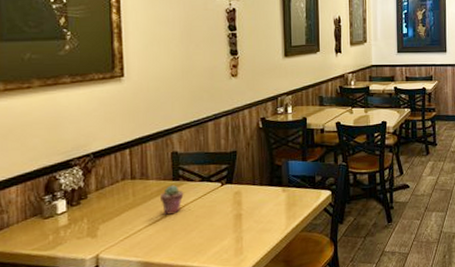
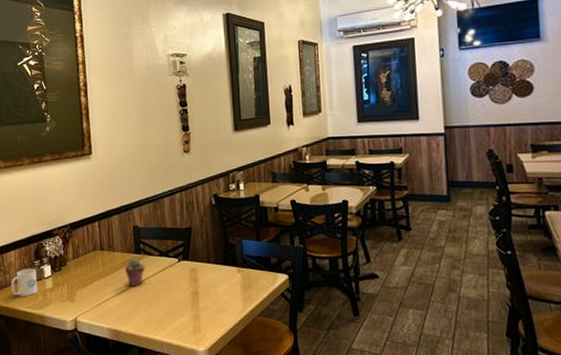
mug: none [9,205,48,238] -> present [11,269,38,296]

